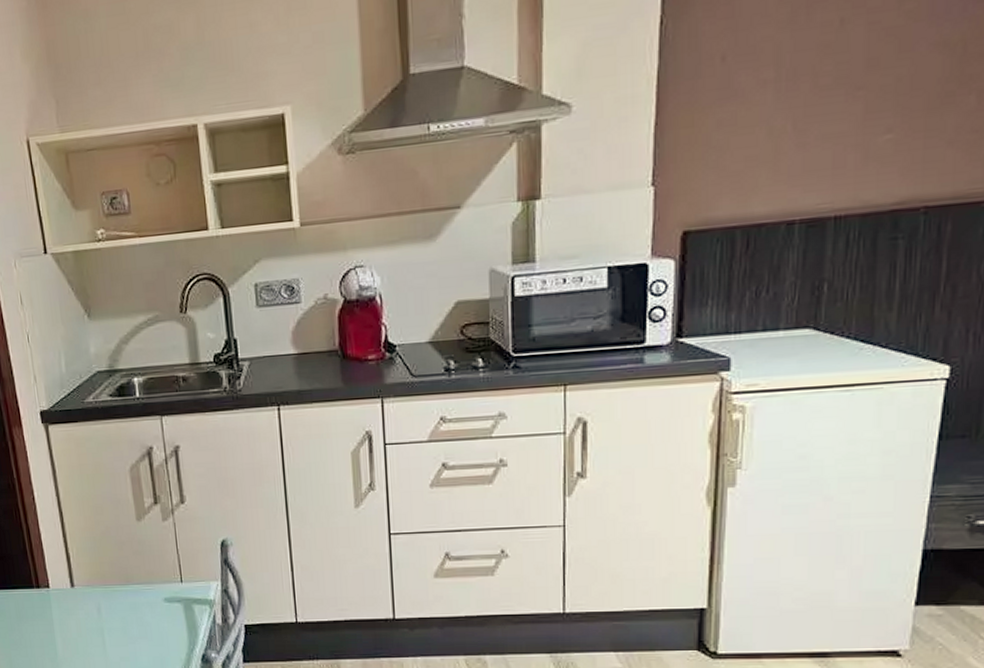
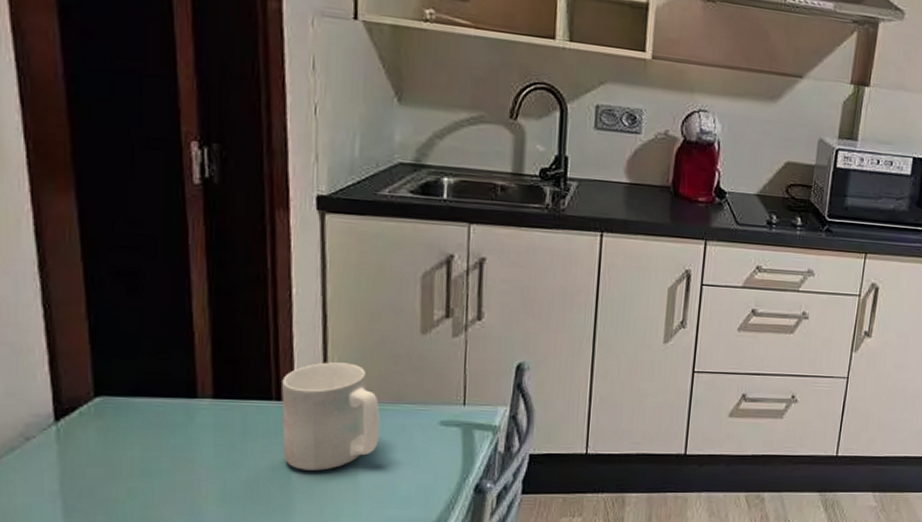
mug: none [38,552,118,646] -> present [281,362,380,471]

